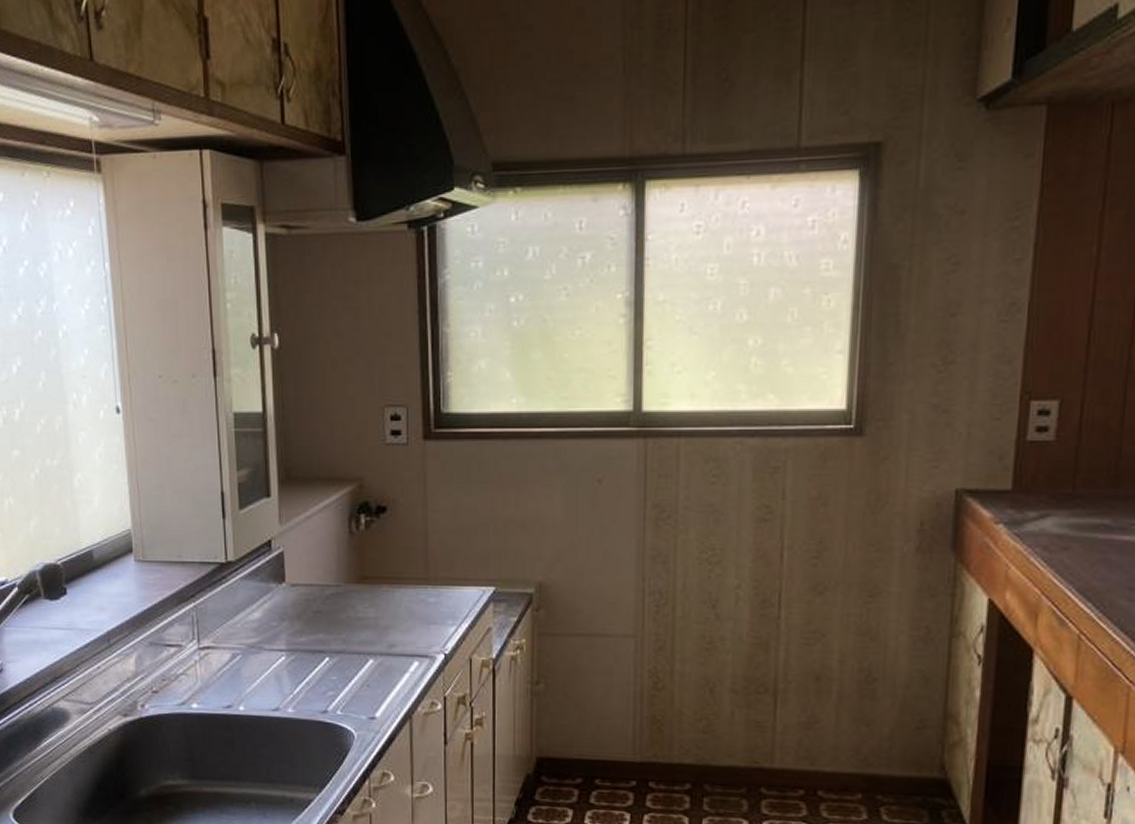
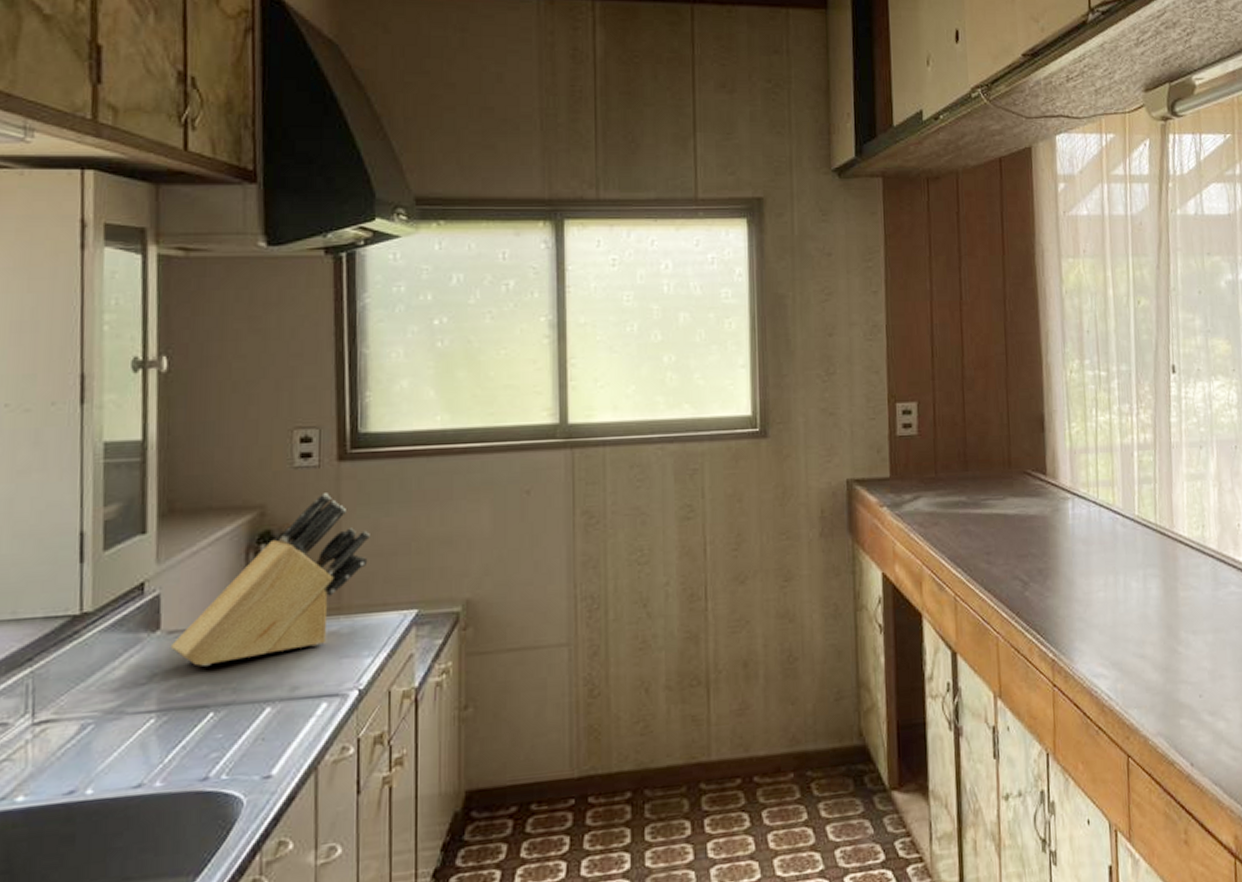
knife block: none [293,470,453,617] -> present [170,493,370,666]

